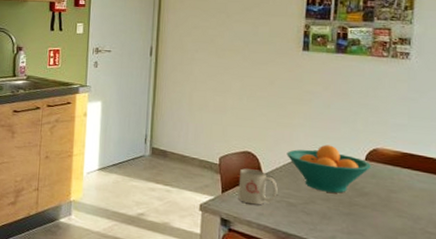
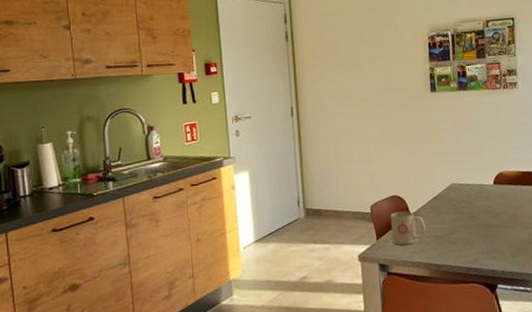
fruit bowl: present [286,144,371,193] -> none [429,176,499,220]

